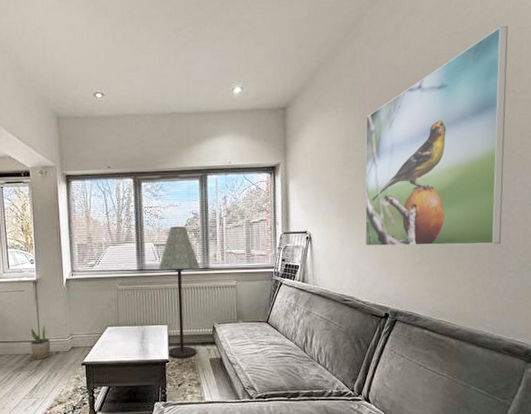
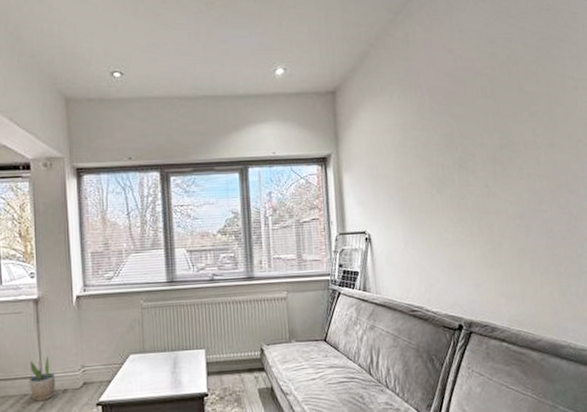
floor lamp: present [158,226,200,358] -> none [192,227,243,391]
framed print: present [365,26,508,246] -> none [423,11,576,247]

